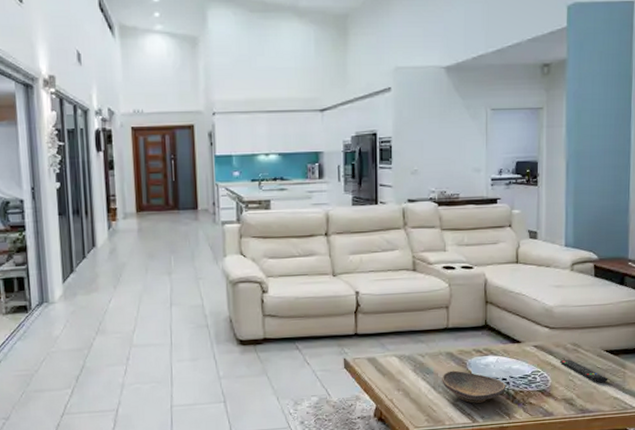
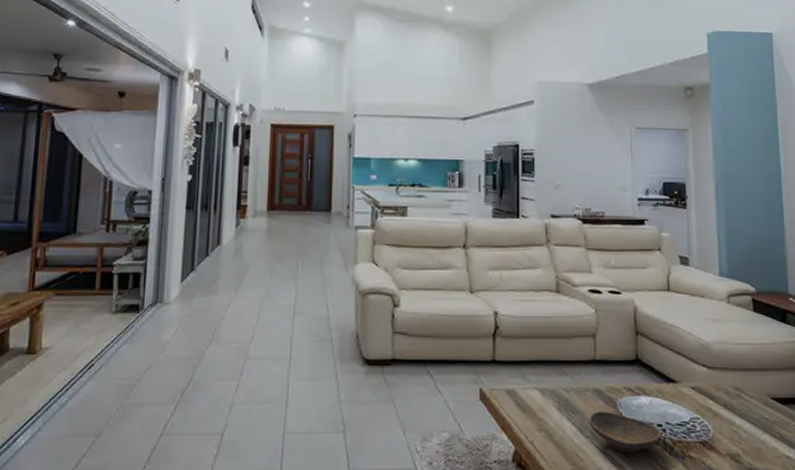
remote control: present [559,360,609,383] -> none [721,407,778,437]

